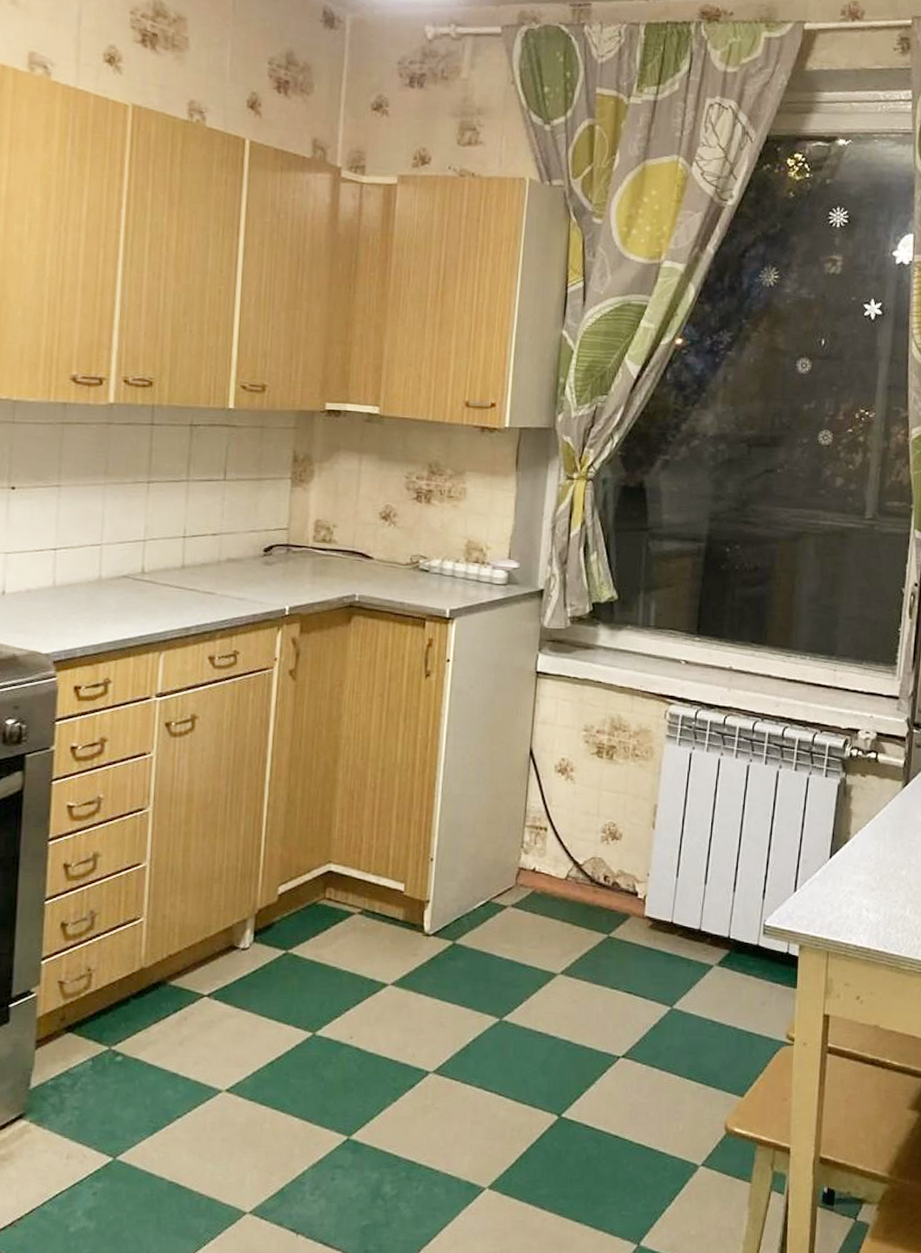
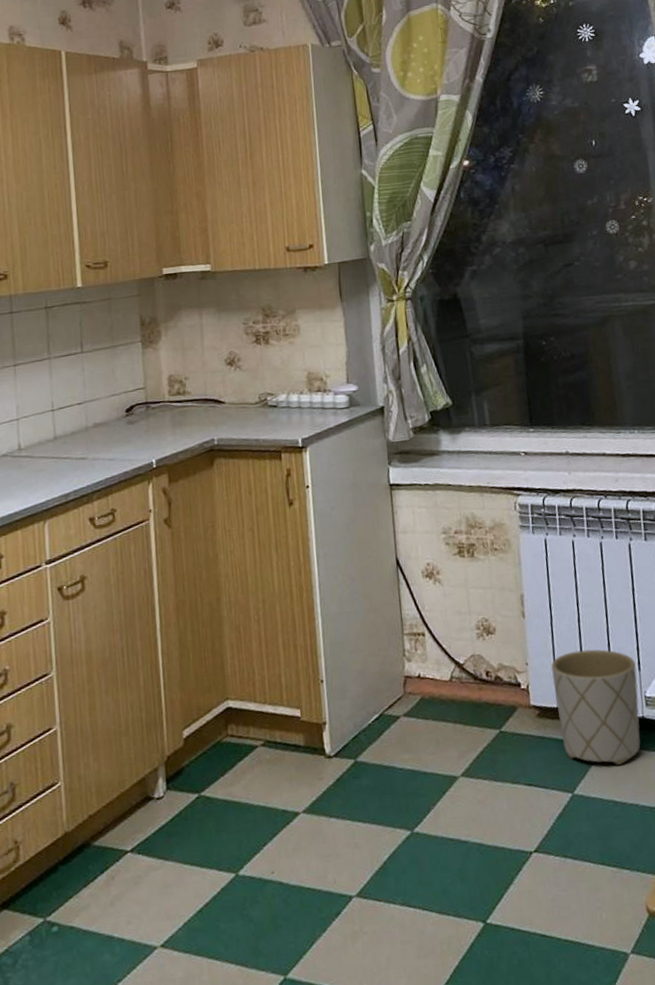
planter: none [671,869,761,987] -> present [551,649,641,765]

